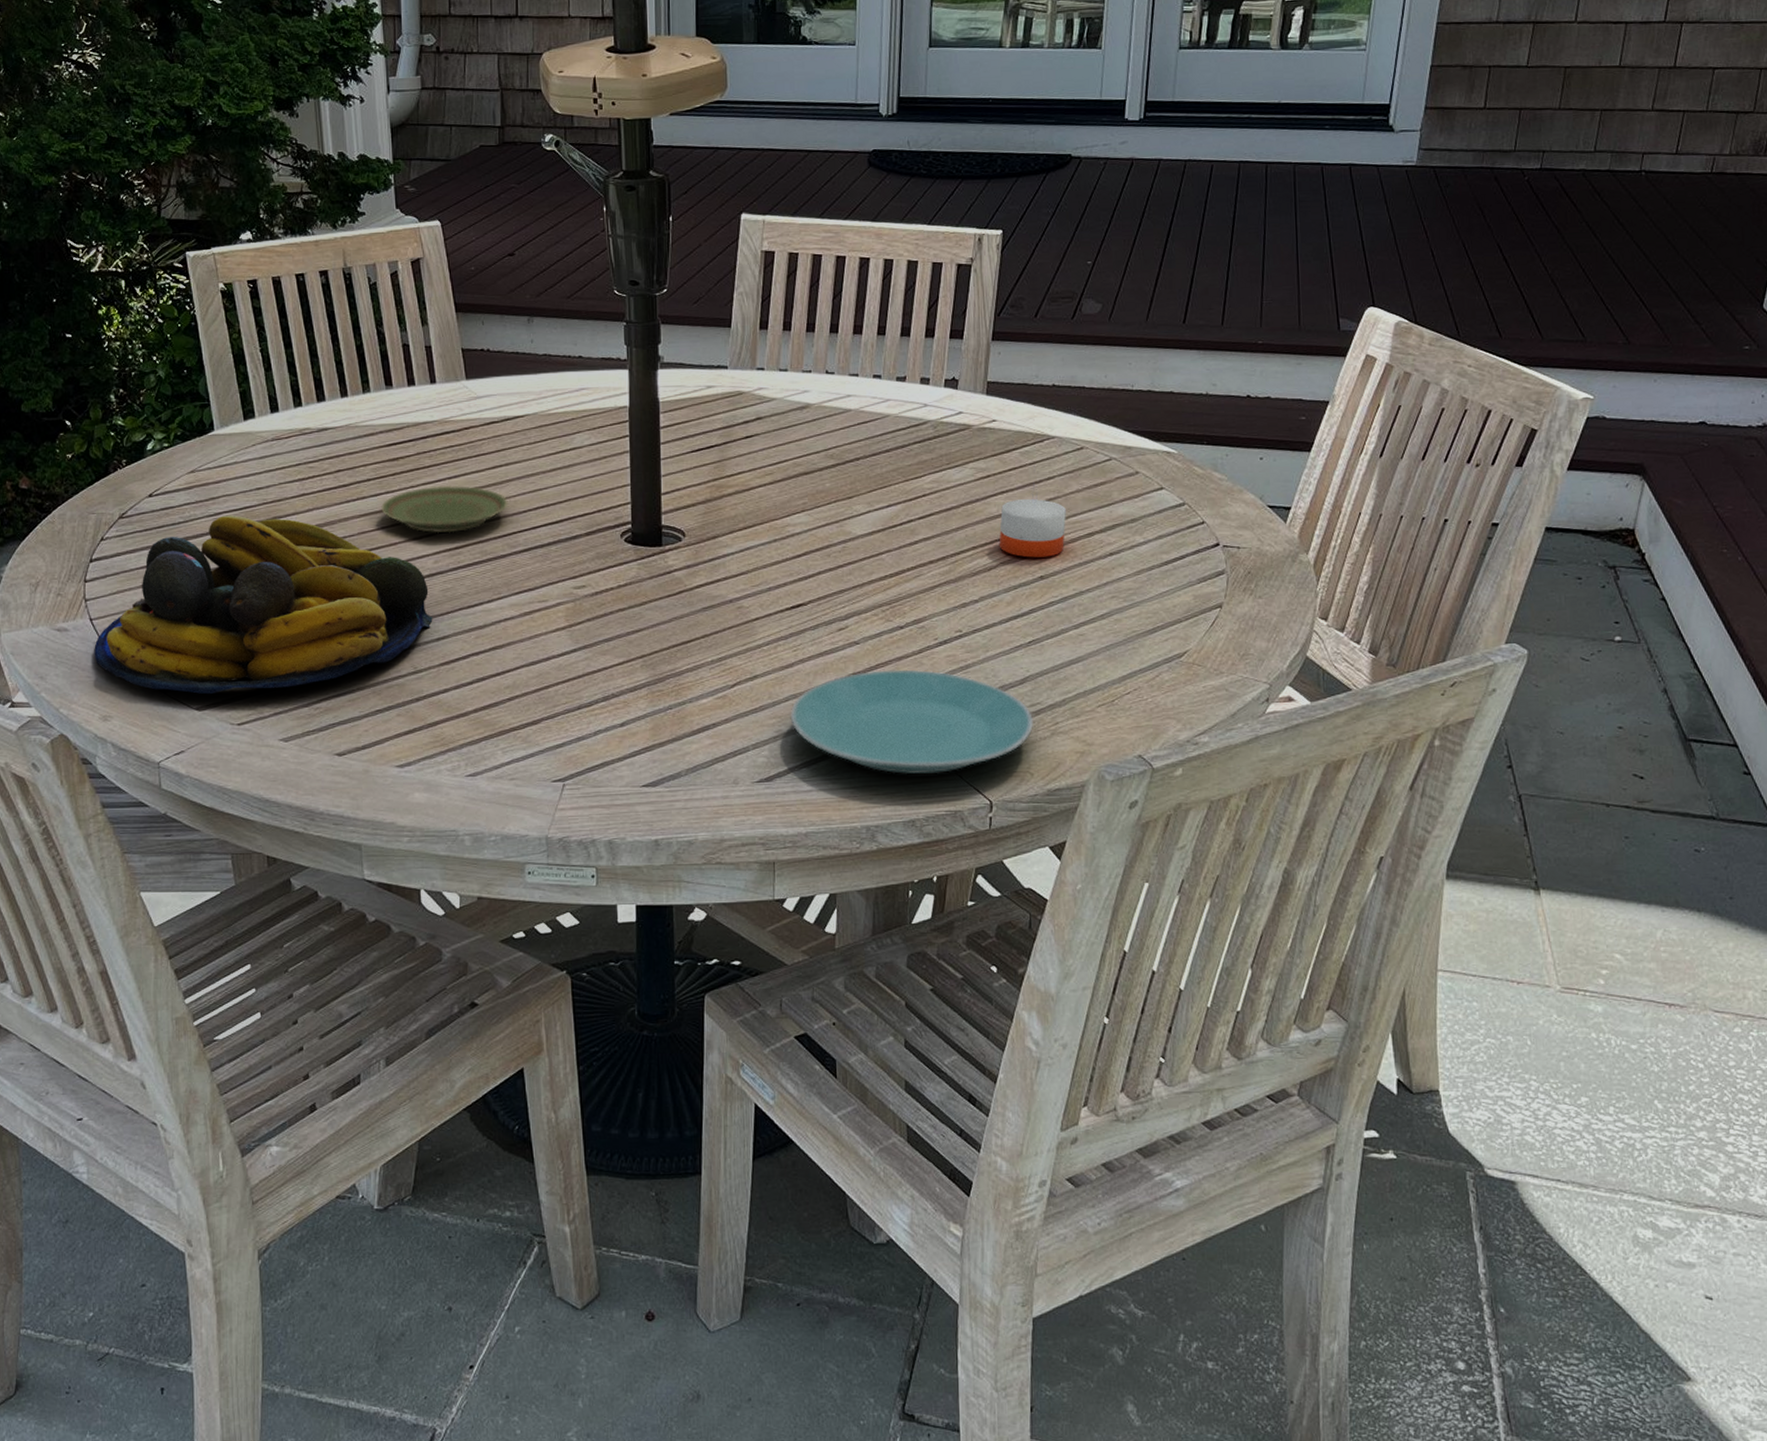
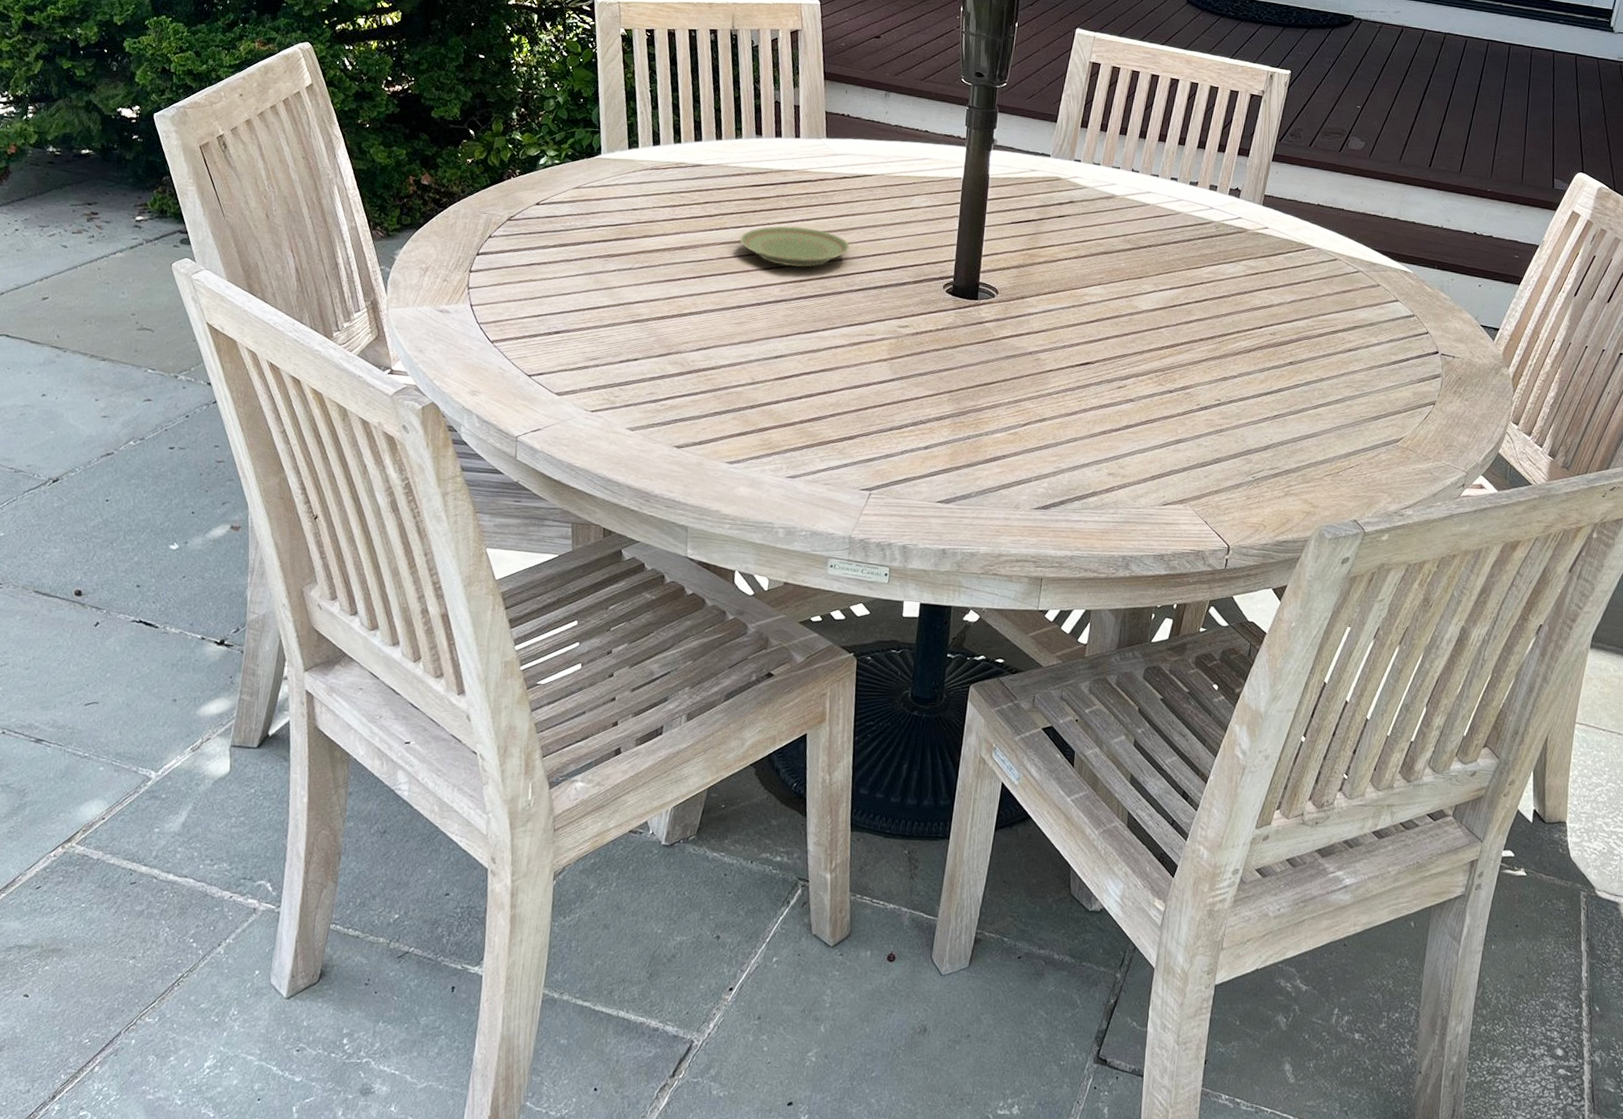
fruit bowl: present [94,515,433,694] -> none [470,228,774,384]
plate: present [790,669,1034,774] -> none [1069,425,1272,518]
candle: present [999,494,1066,558] -> none [1259,293,1317,347]

